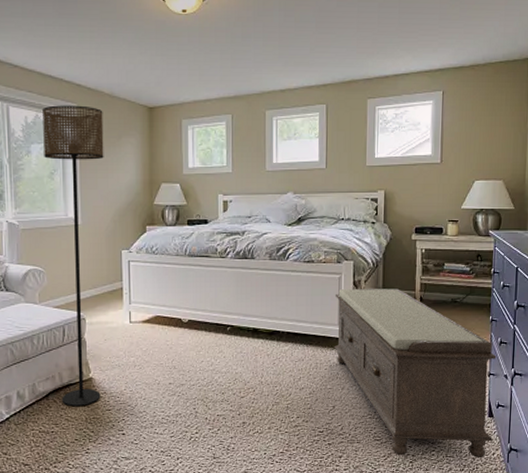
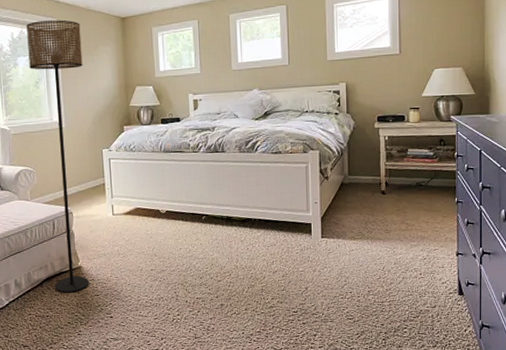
bench: present [335,288,496,458] -> none [302,175,464,335]

